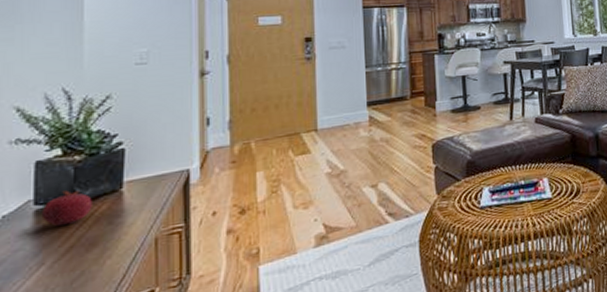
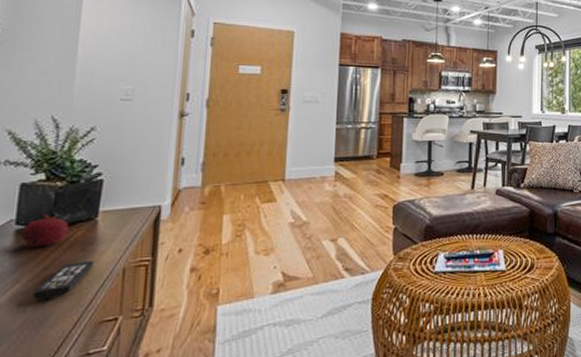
remote control: none [59,233,124,281] -> present [32,260,95,300]

